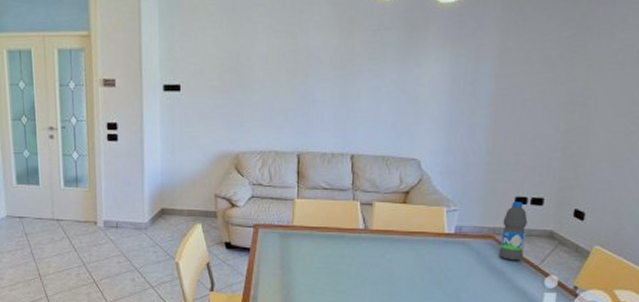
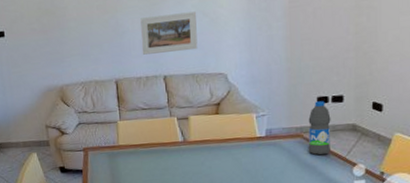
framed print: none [330,87,395,130] -> present [140,11,198,55]

